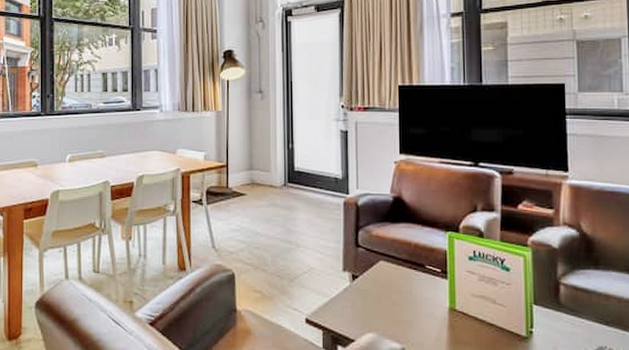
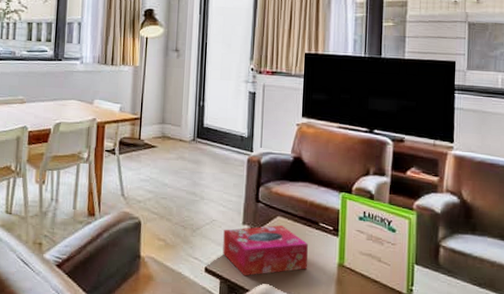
tissue box: none [323,269,415,326] -> present [222,225,308,276]

